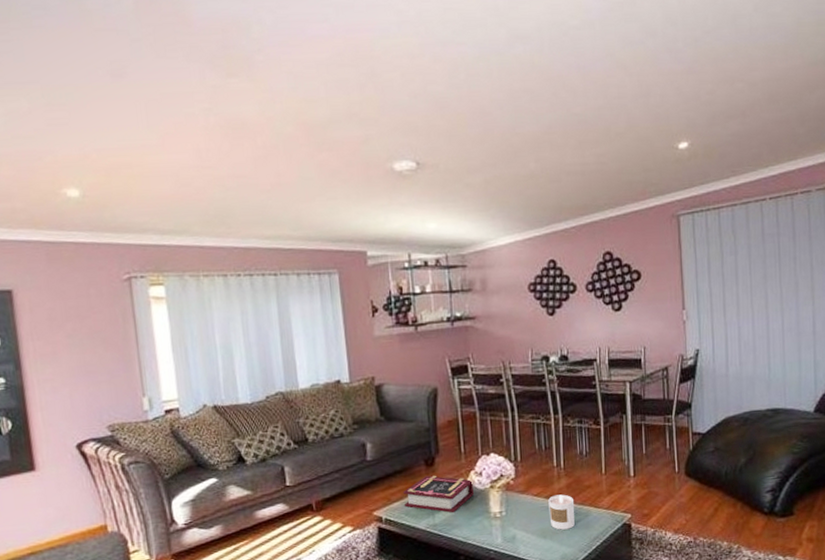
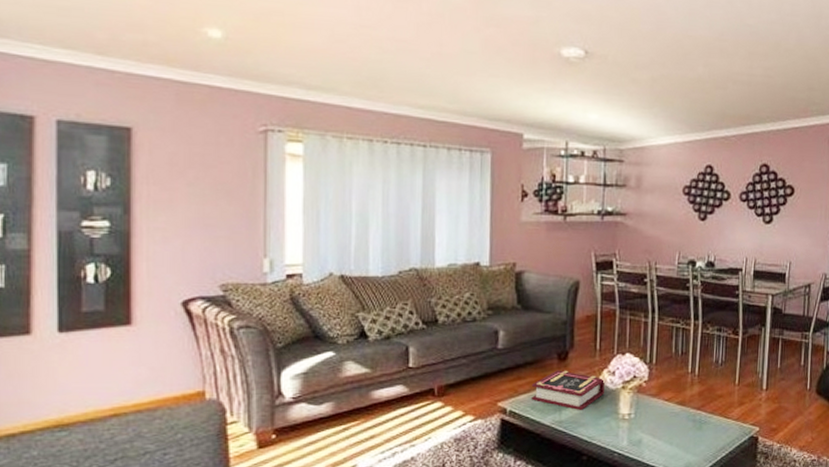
candle: present [548,494,575,530] -> none [678,401,705,438]

